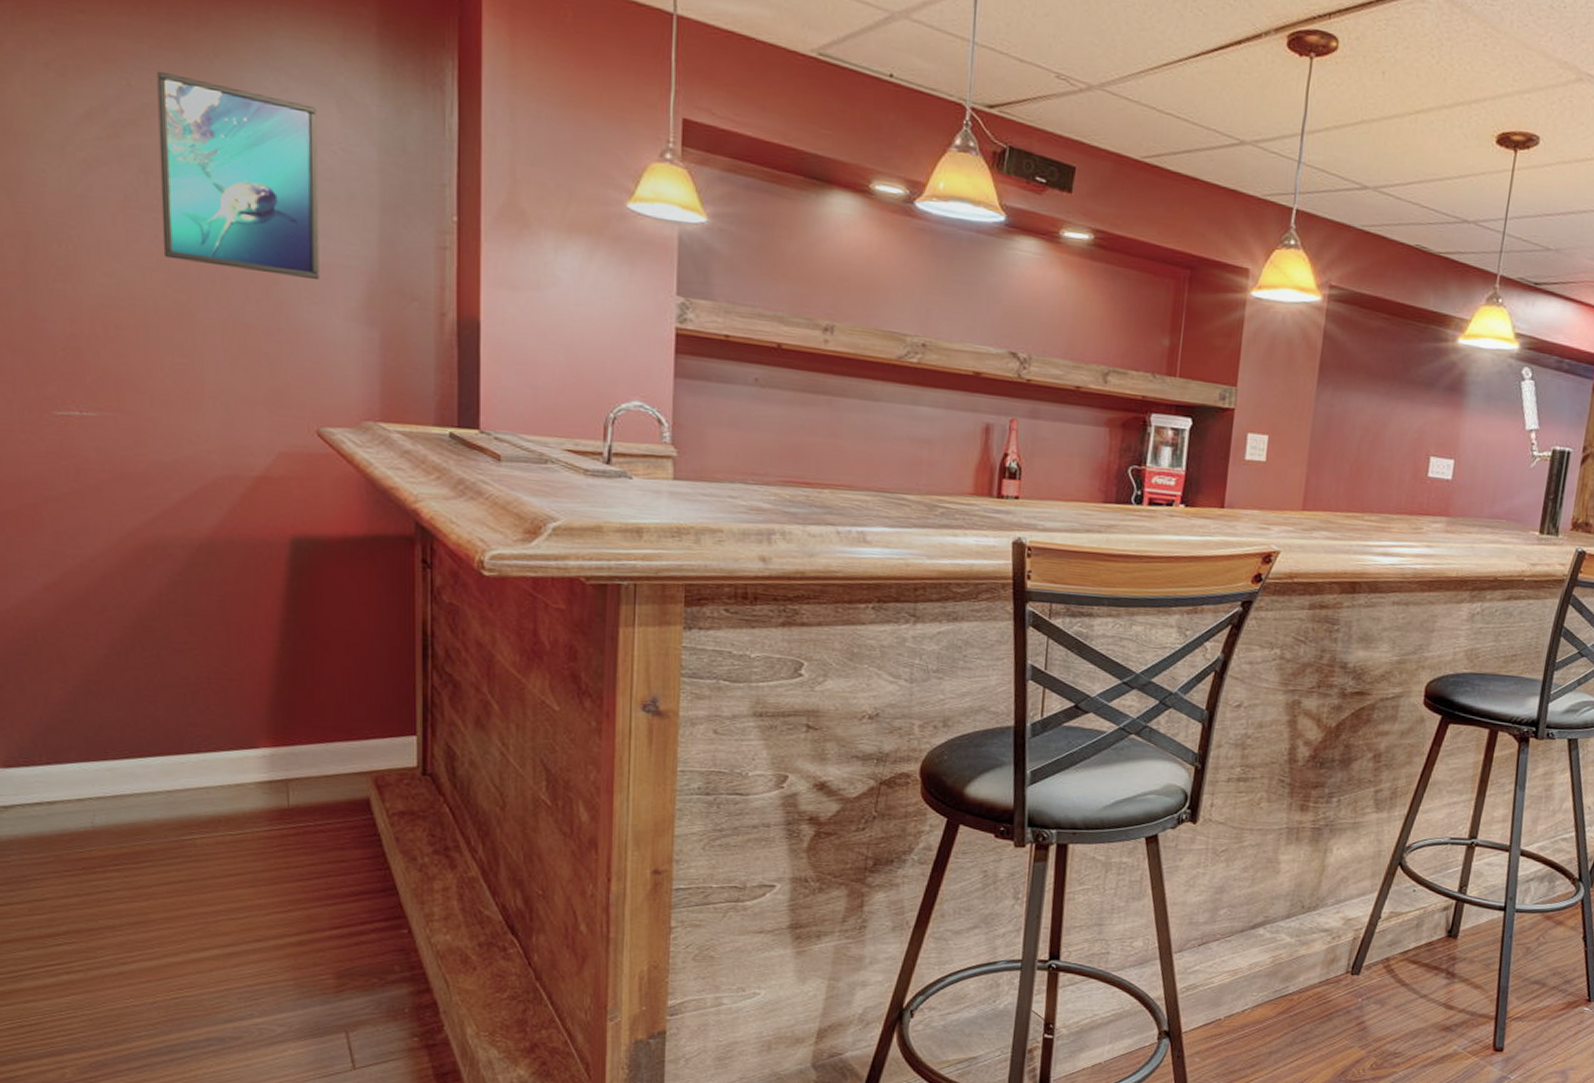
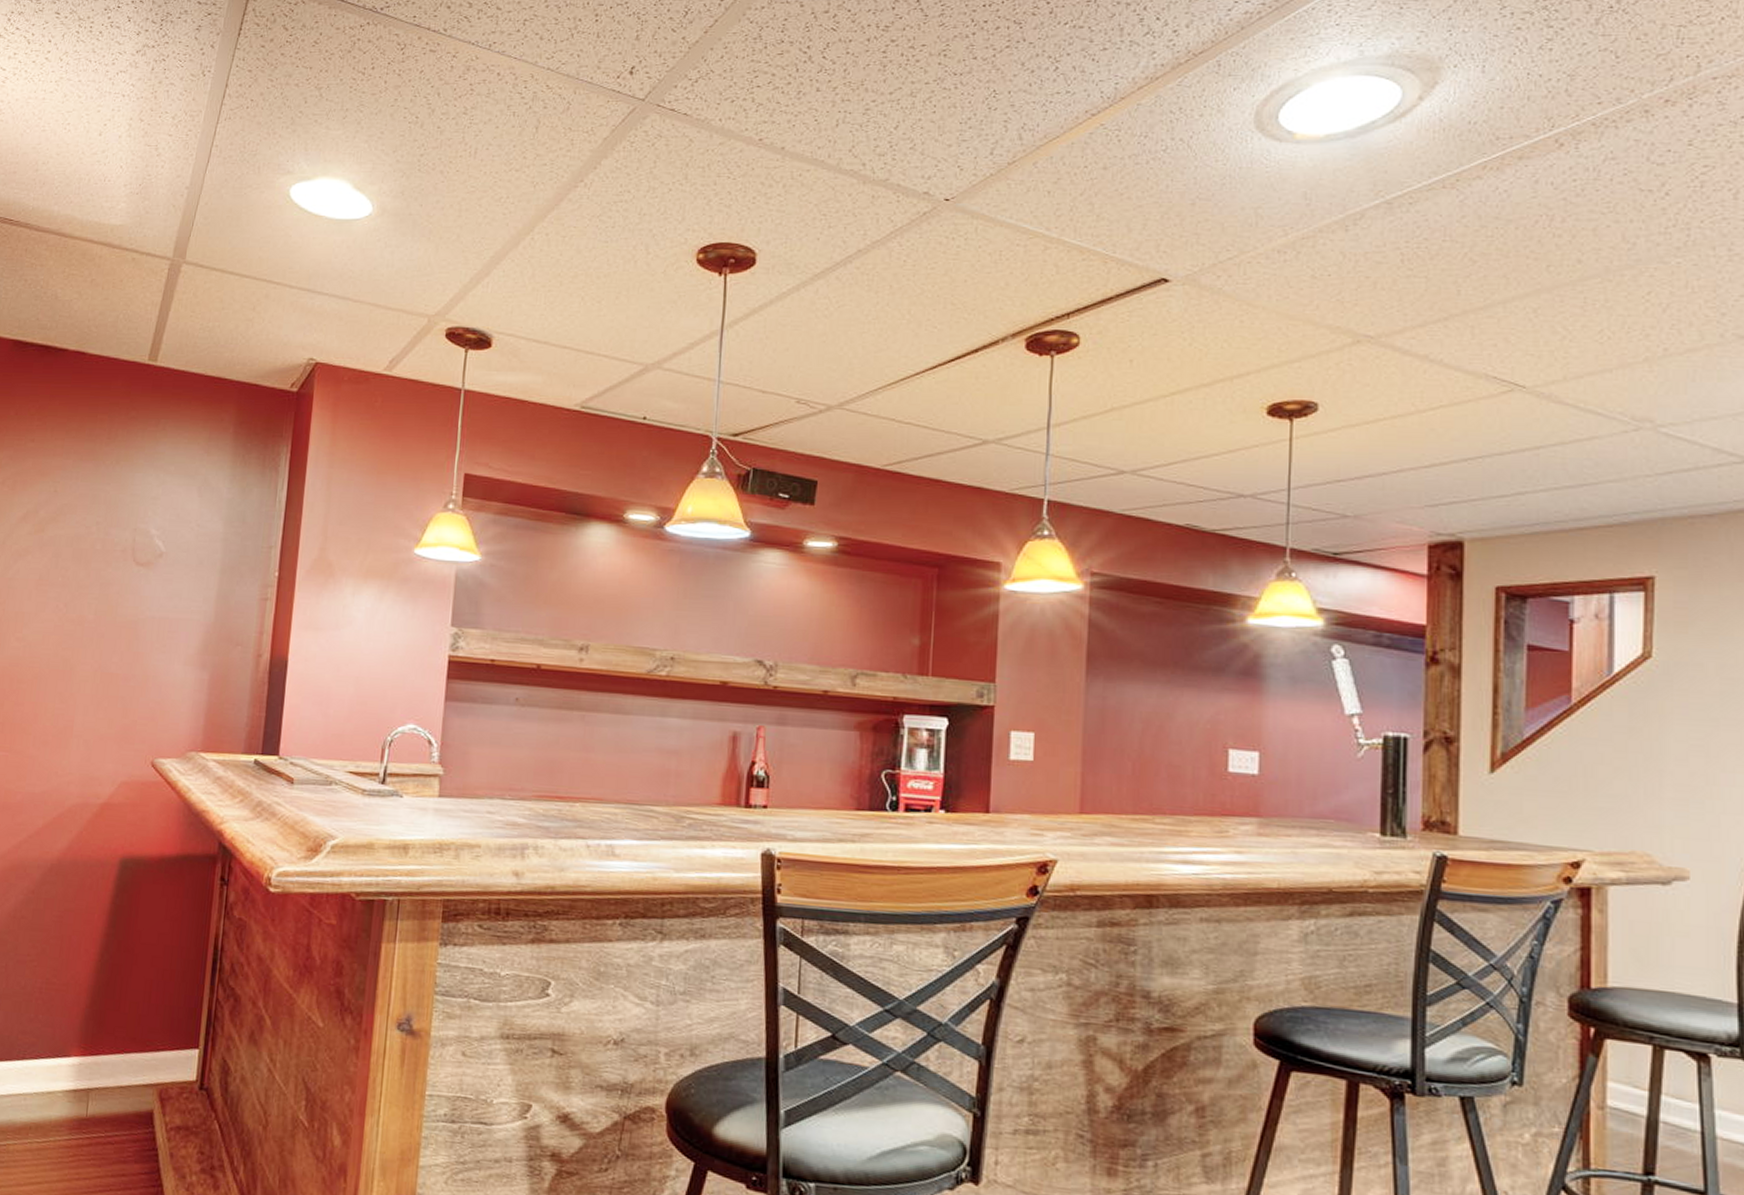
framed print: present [157,72,319,279] -> none [60,479,183,632]

